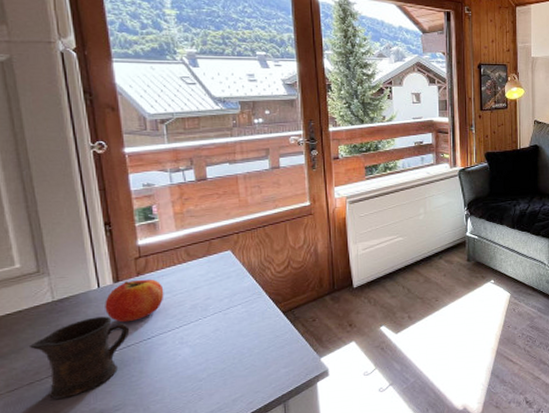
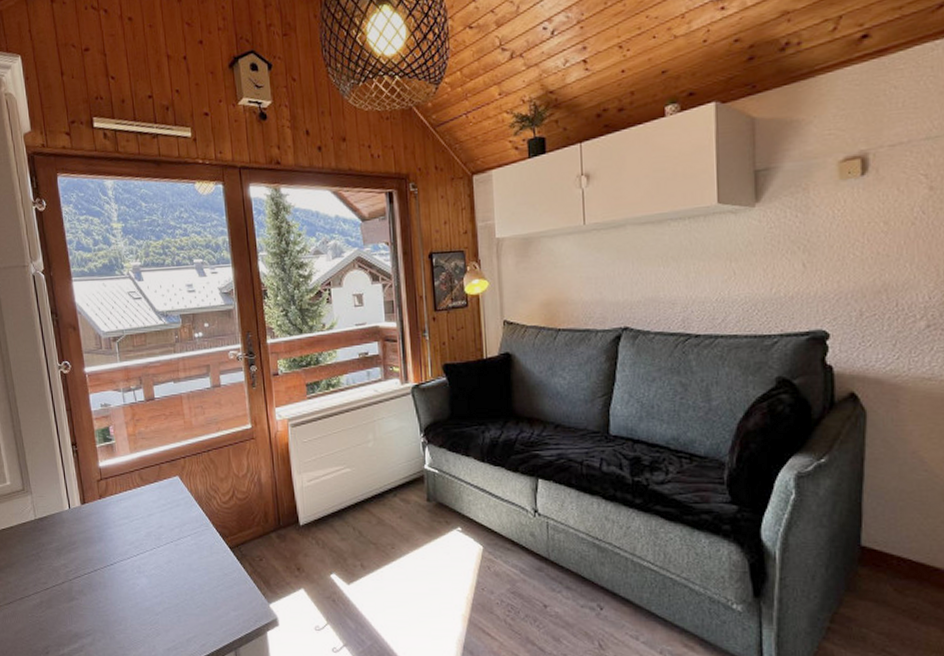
mug: present [28,316,130,399] -> none [19,538,96,617]
fruit: present [105,279,164,323] -> none [75,502,123,546]

